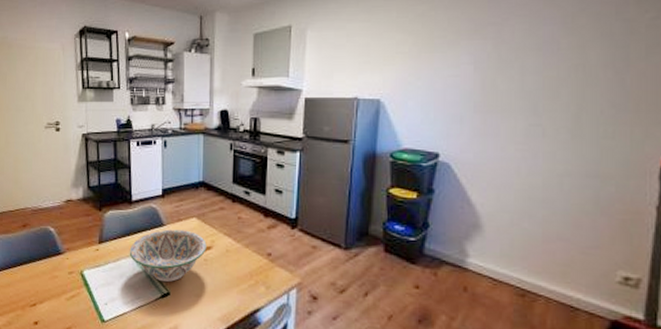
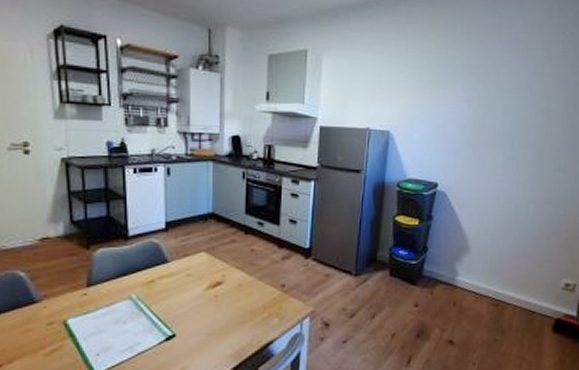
decorative bowl: present [129,229,207,283] -> none [126,266,217,324]

